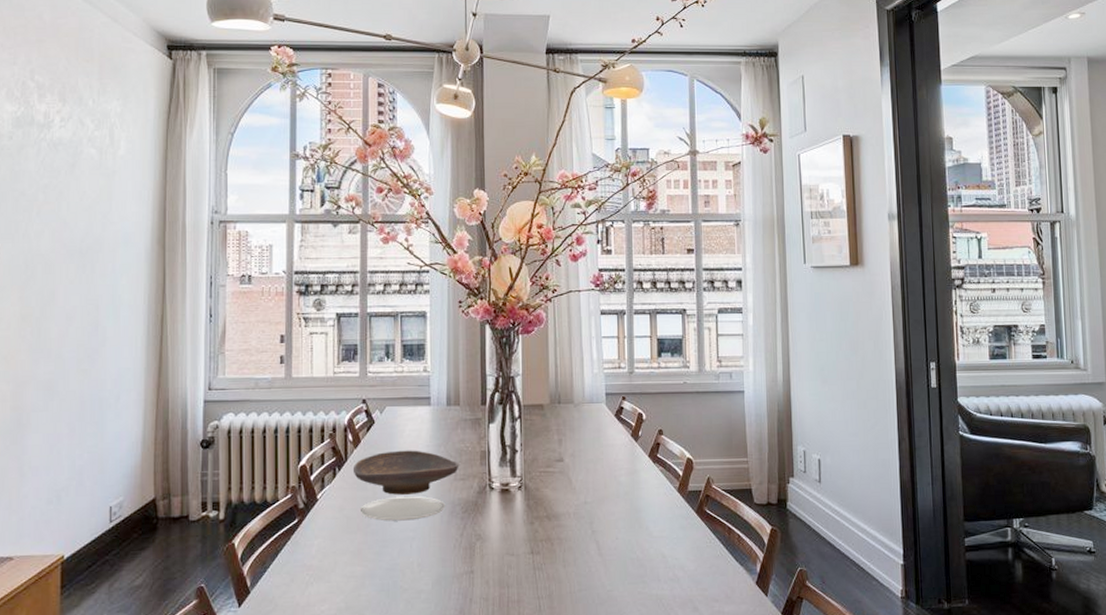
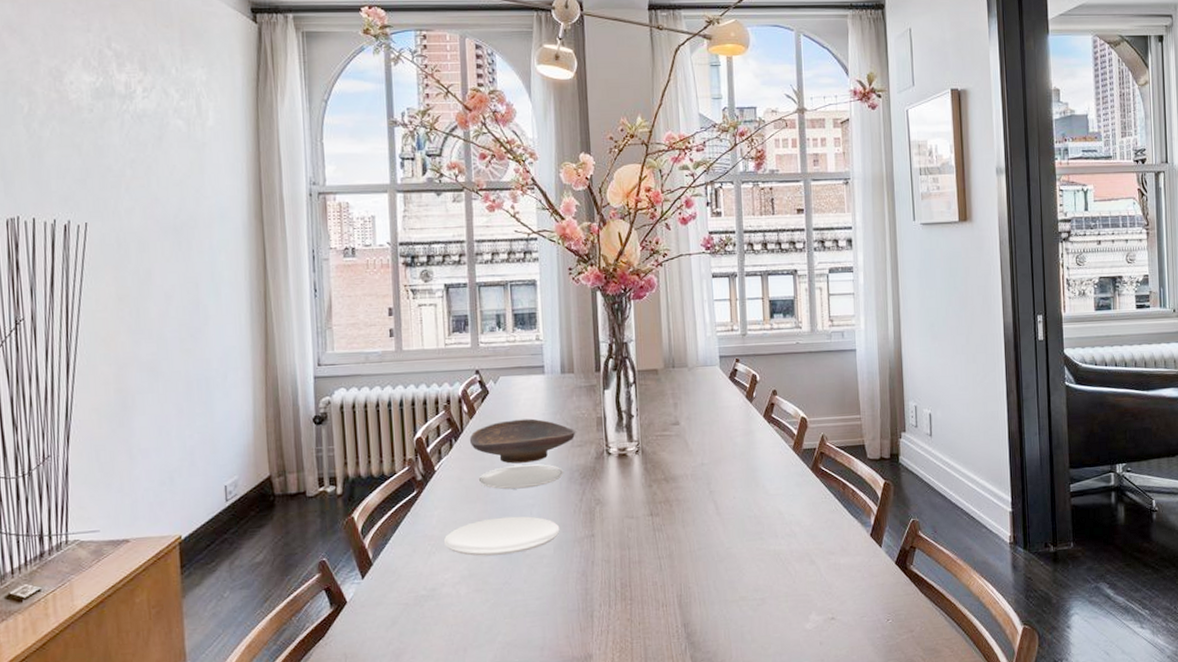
plate: none [322,549,439,589] -> present [443,516,560,556]

